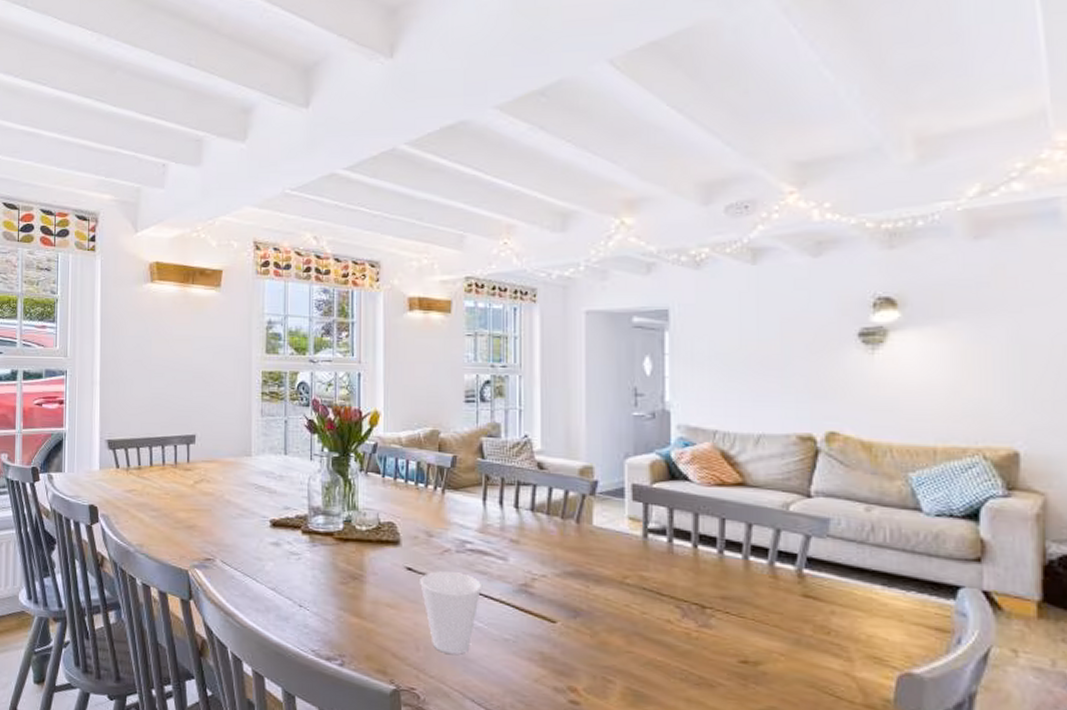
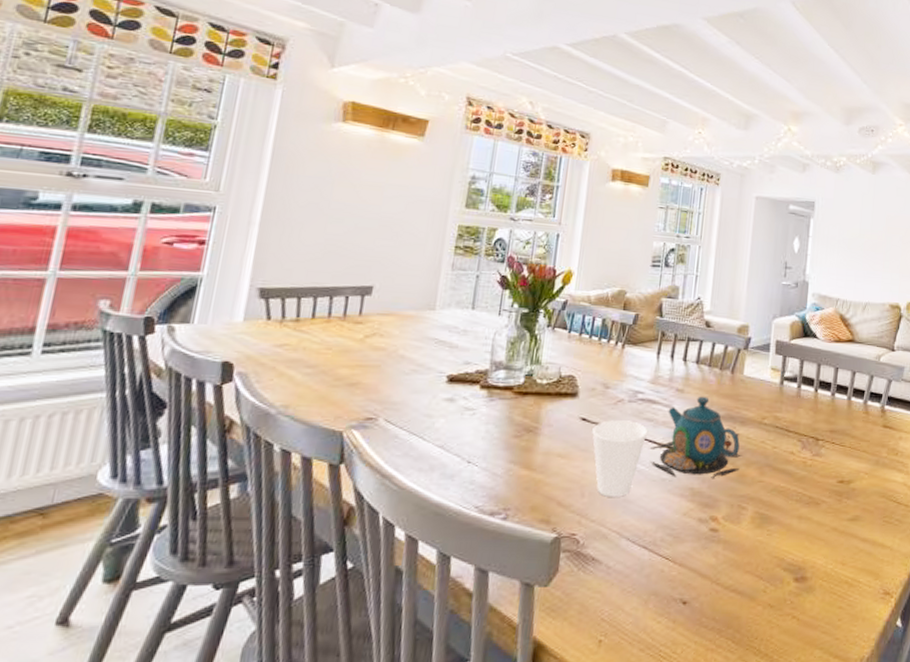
teapot: none [486,548,601,645] -> present [649,396,742,479]

